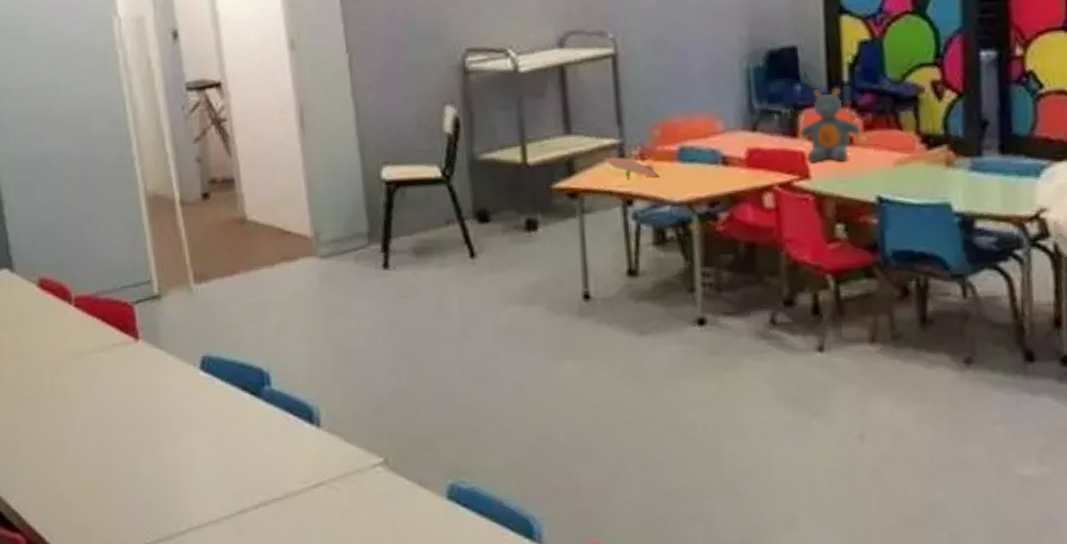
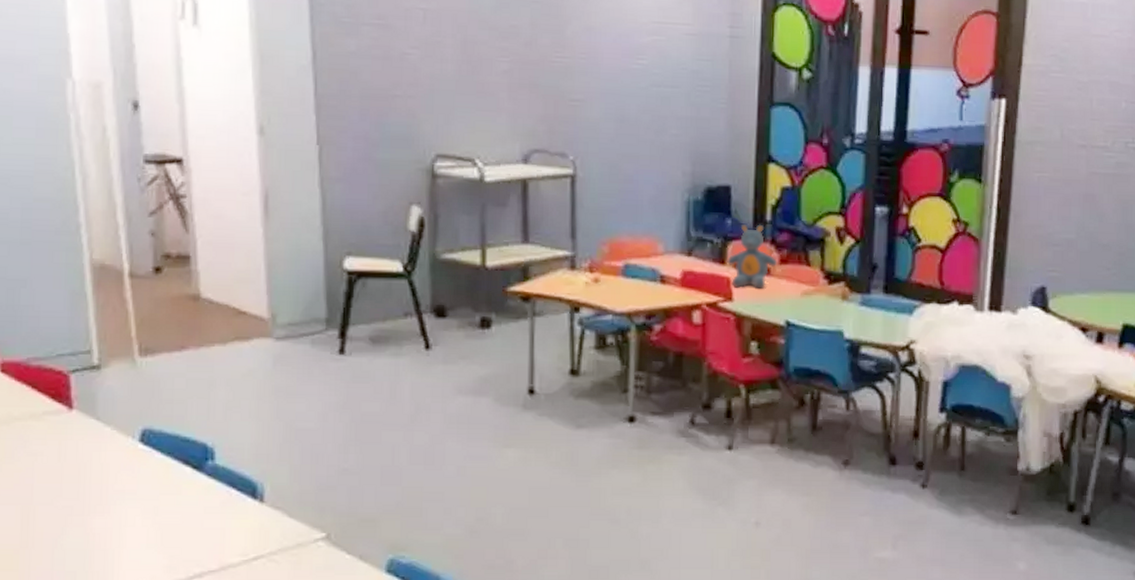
papers: present [603,157,660,178] -> none [556,267,606,289]

